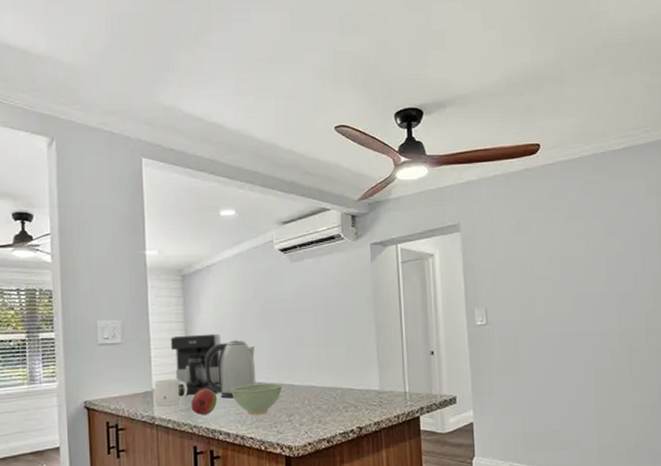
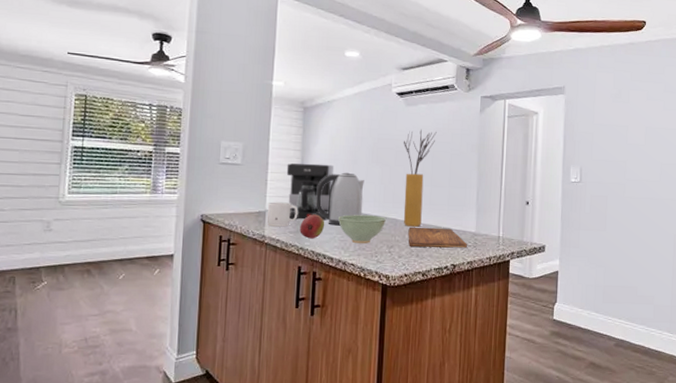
vase: none [291,285,327,391] -> present [403,129,437,227]
cutting board: none [307,388,372,412] -> present [408,226,467,248]

